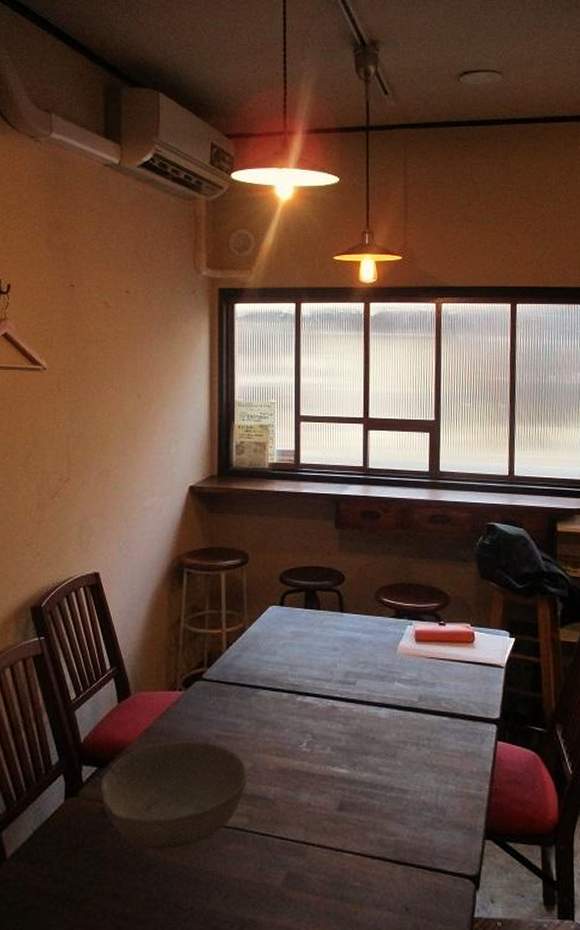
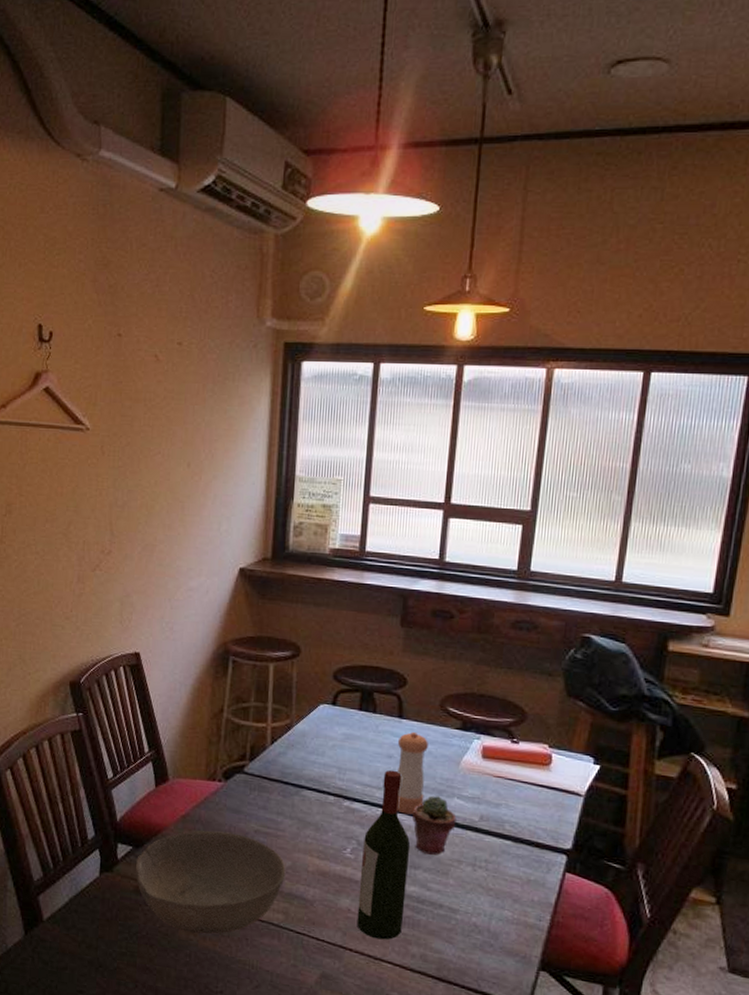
wine bottle: none [317,662,360,830] -> present [357,769,411,940]
pepper shaker: none [341,623,369,703] -> present [396,731,429,815]
potted succulent: none [360,682,399,739] -> present [412,795,457,855]

